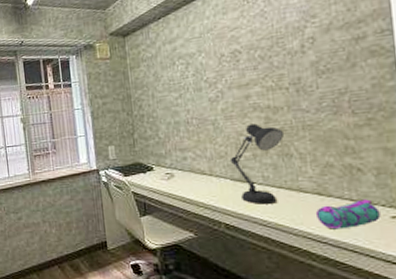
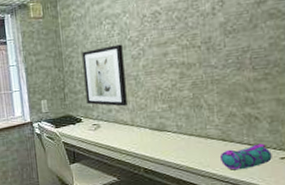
wall art: none [153,86,205,154] -> present [82,44,127,107]
desk lamp: present [229,123,284,204] -> none [149,78,195,150]

